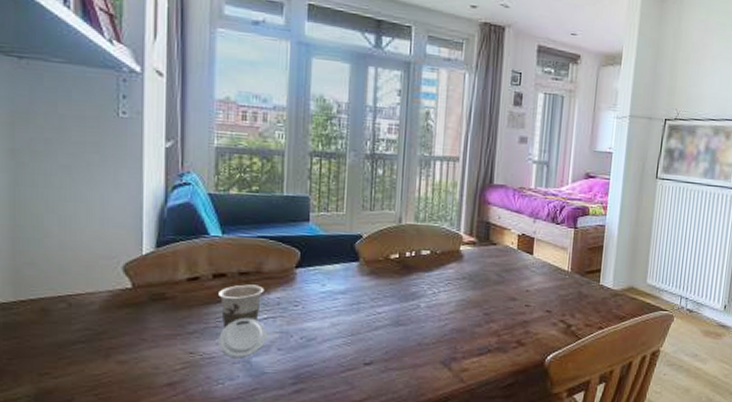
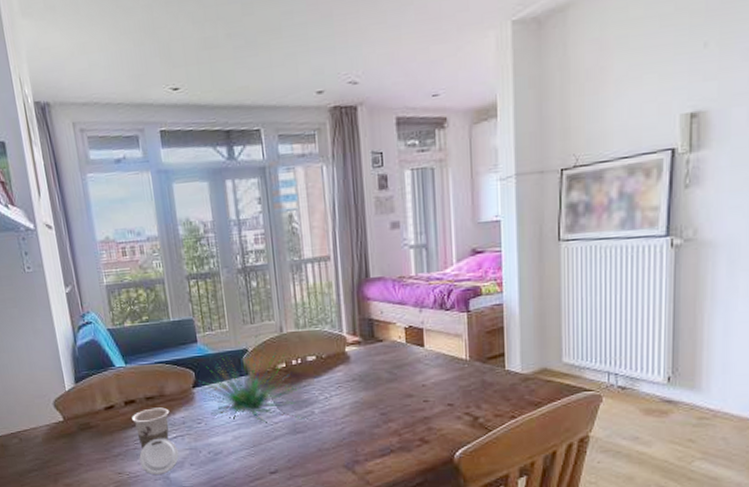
plant: none [296,216,421,314] -> present [194,328,312,423]

